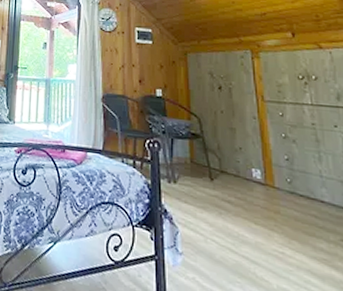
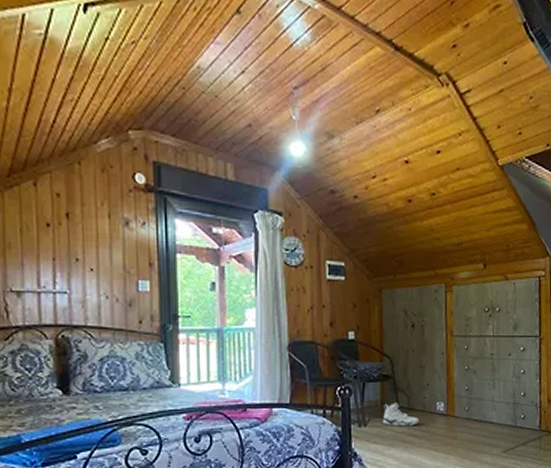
sneaker: none [194,162,234,191] -> present [383,403,420,427]

